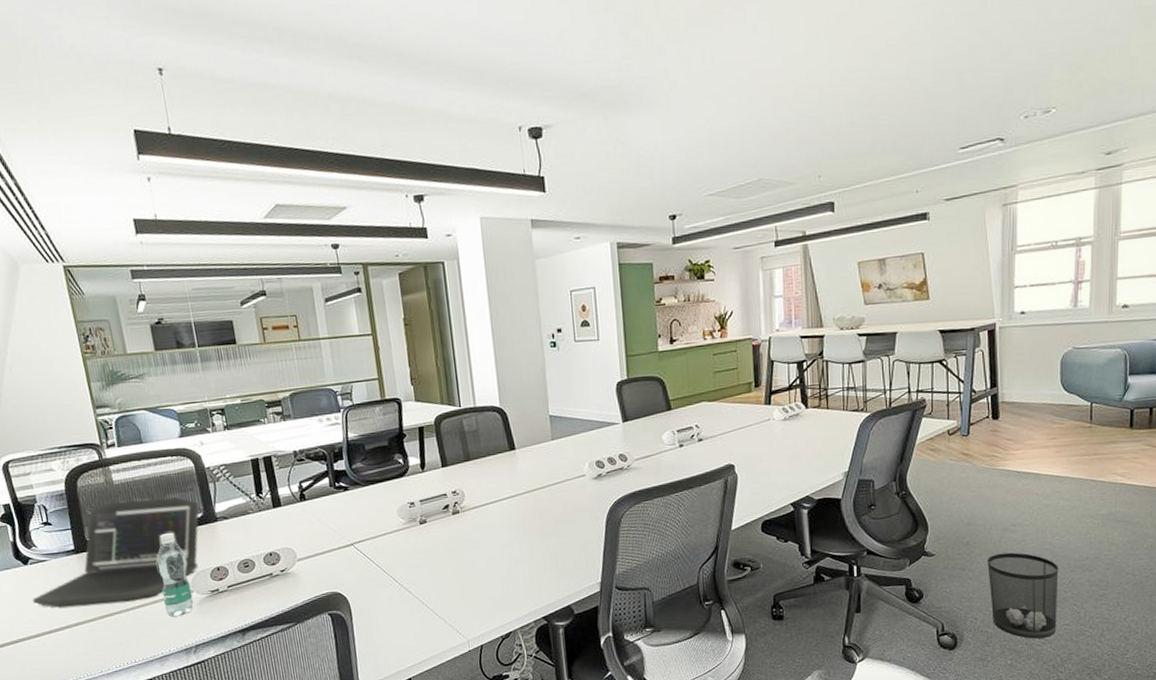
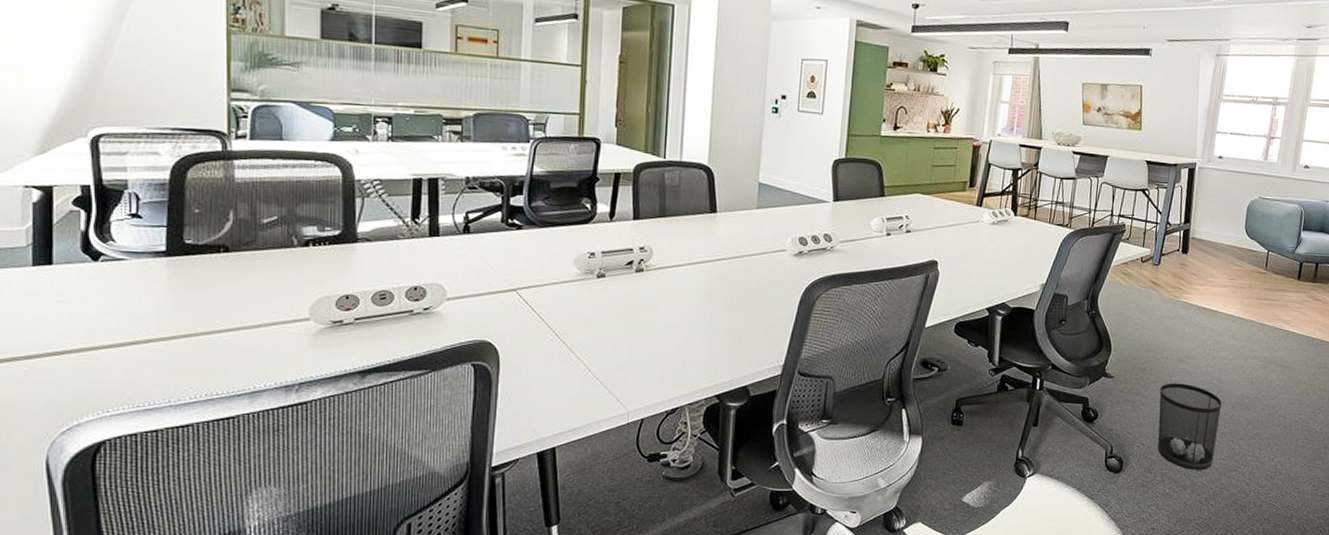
laptop: present [32,497,199,607] -> none [95,202,338,321]
bottle: present [156,532,194,617] -> none [269,247,308,346]

